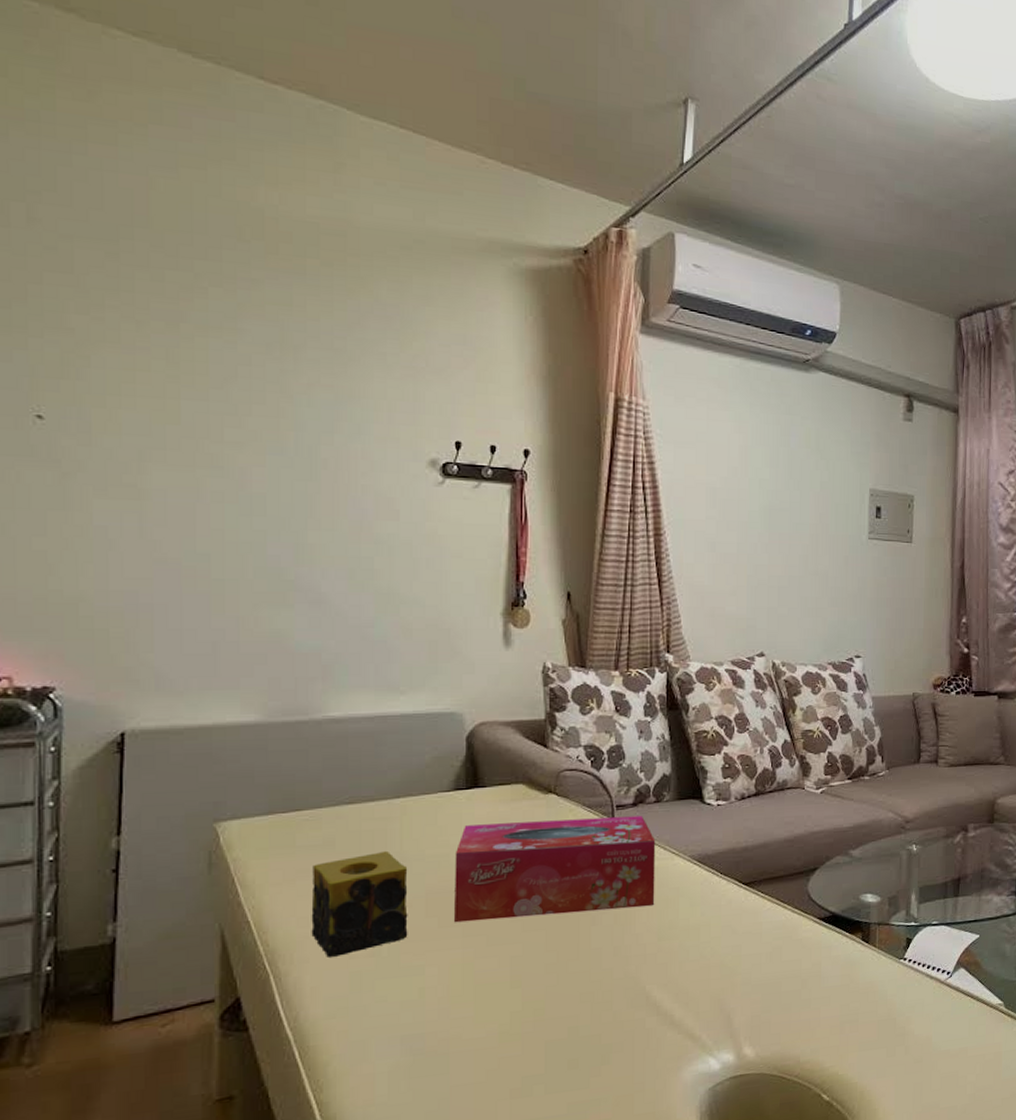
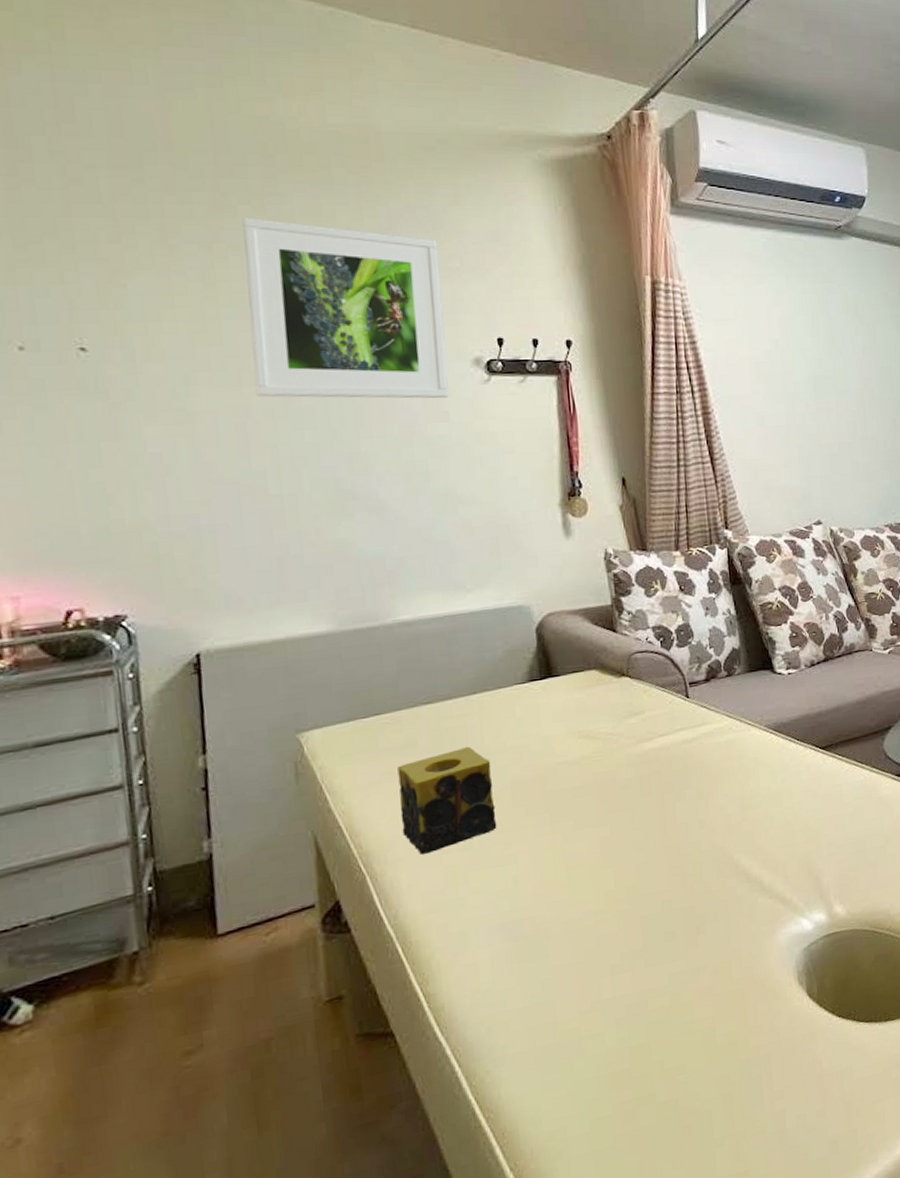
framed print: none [208,300,405,497] -> present [242,218,449,399]
tissue box: present [454,815,656,923] -> none [535,690,736,811]

